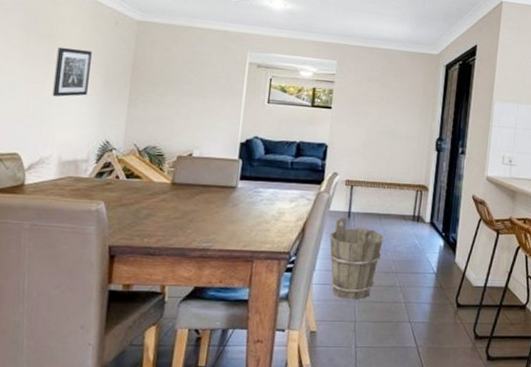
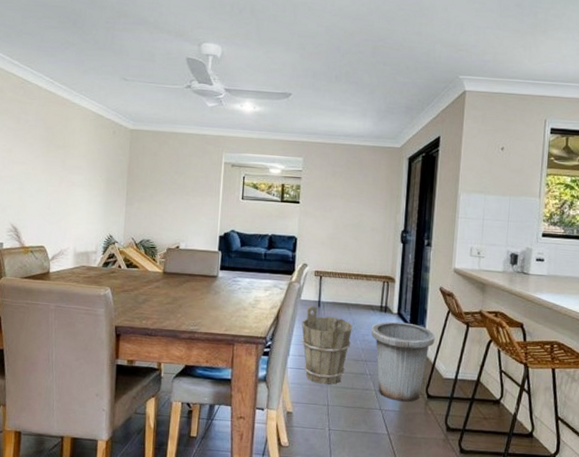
wall art: present [52,47,92,97] -> none [67,155,96,198]
trash can: none [402,231,467,313] -> present [371,321,435,402]

